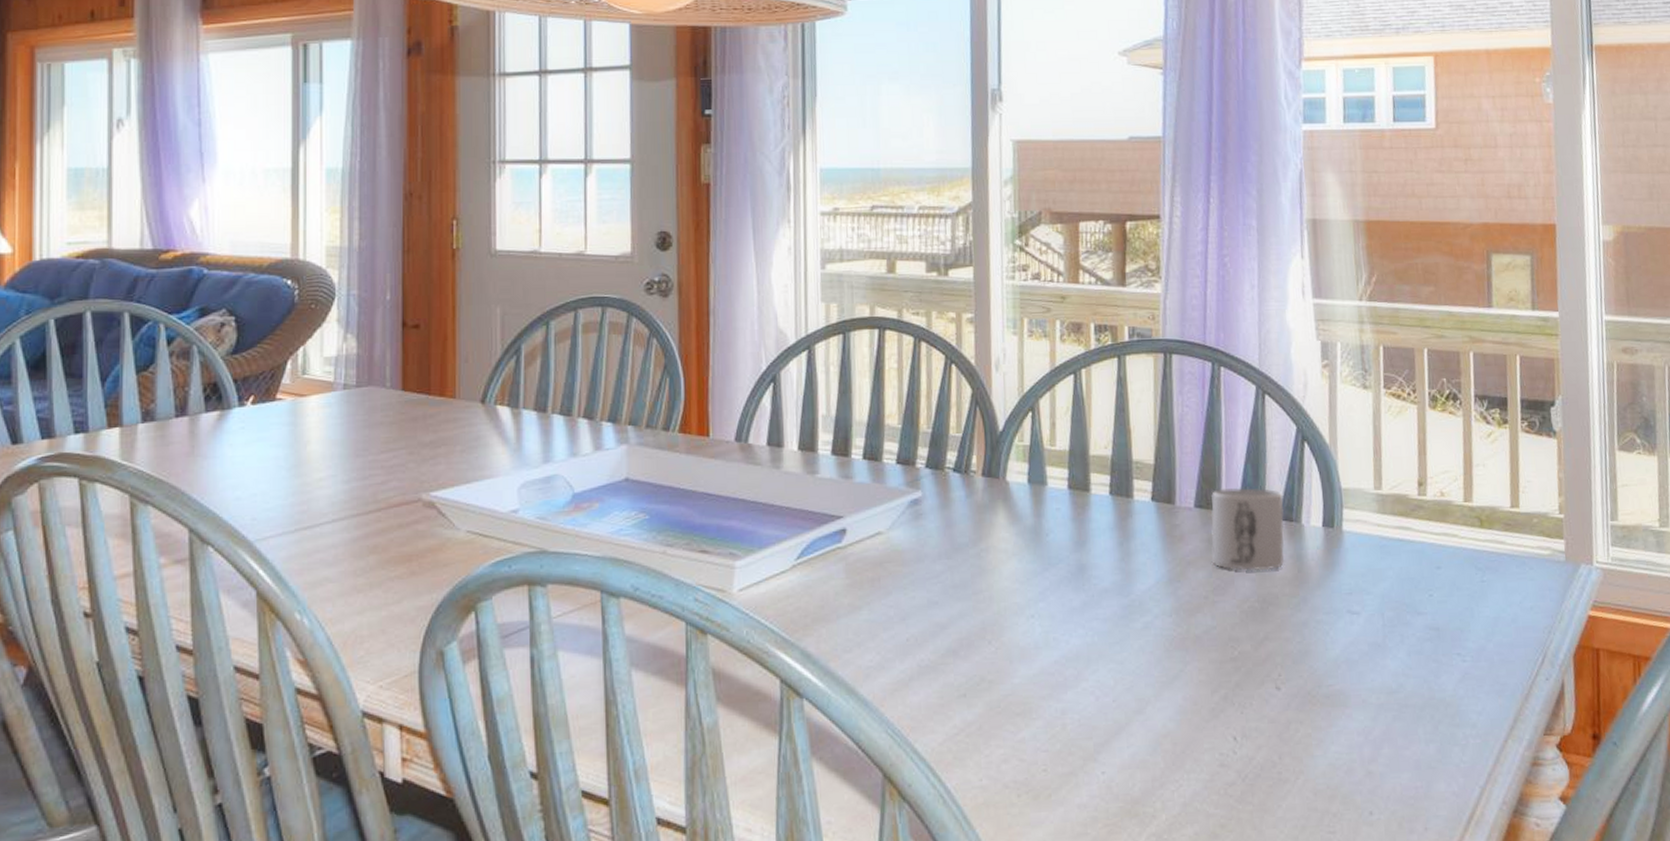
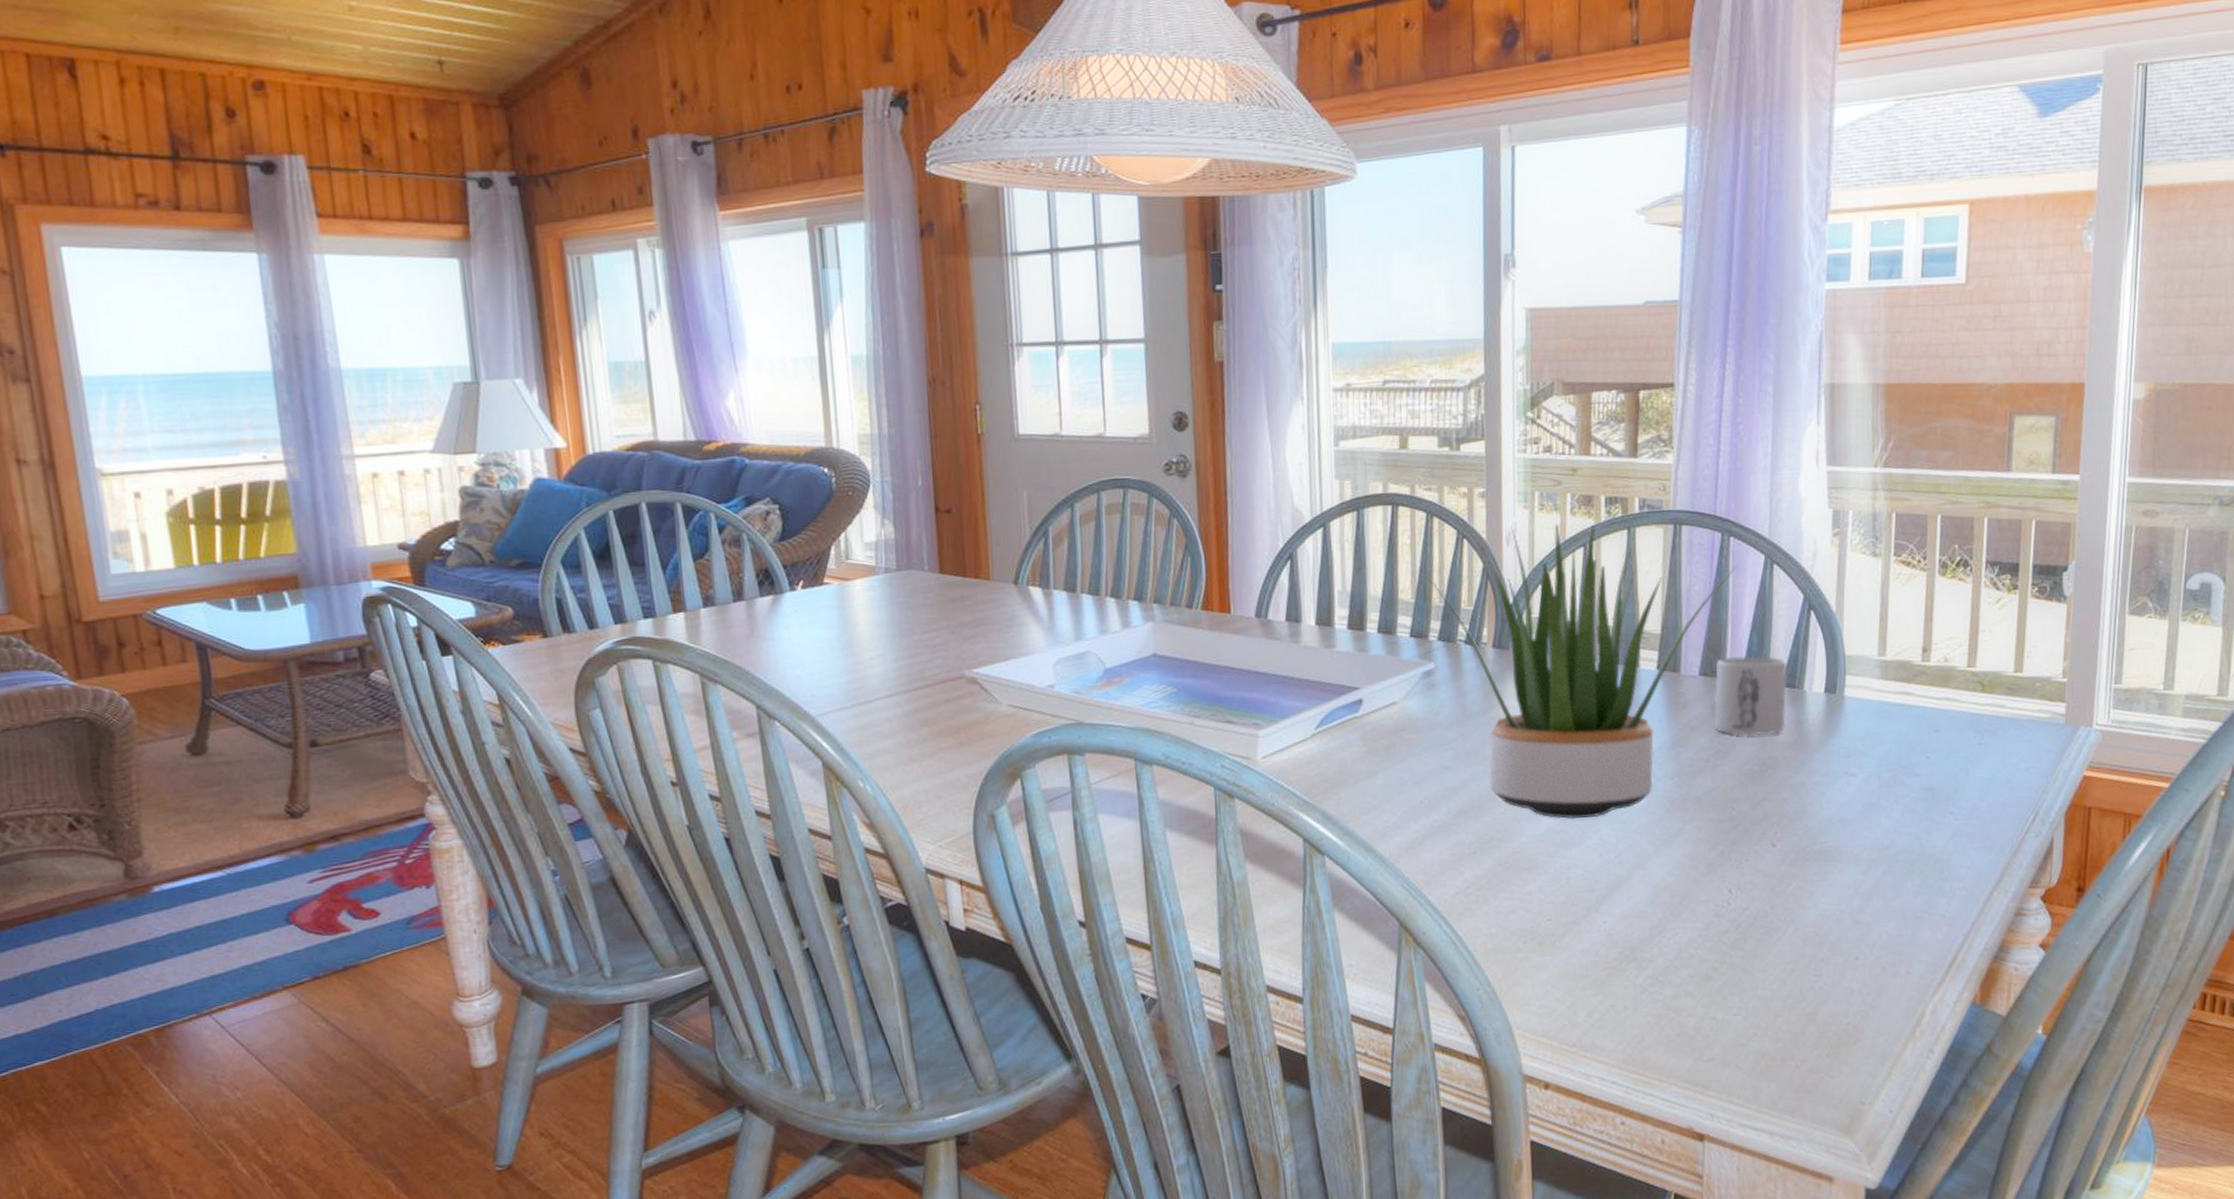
potted plant: none [906,351,1229,660] -> present [1419,523,1737,820]

